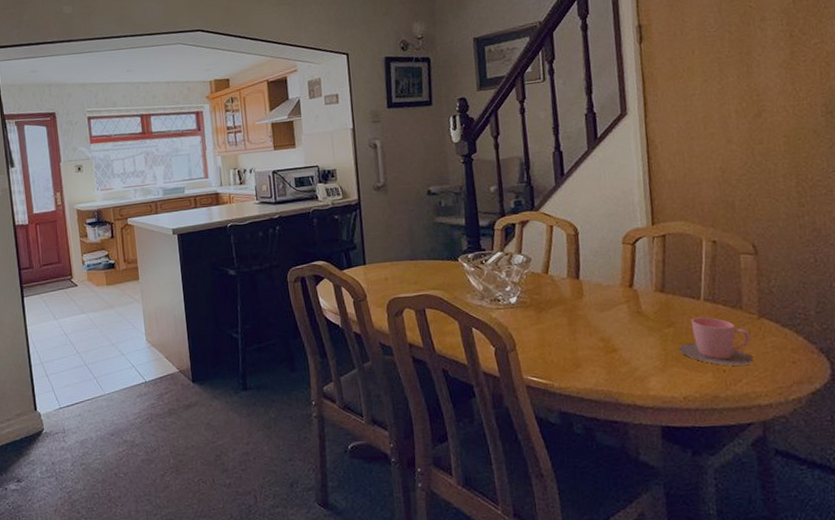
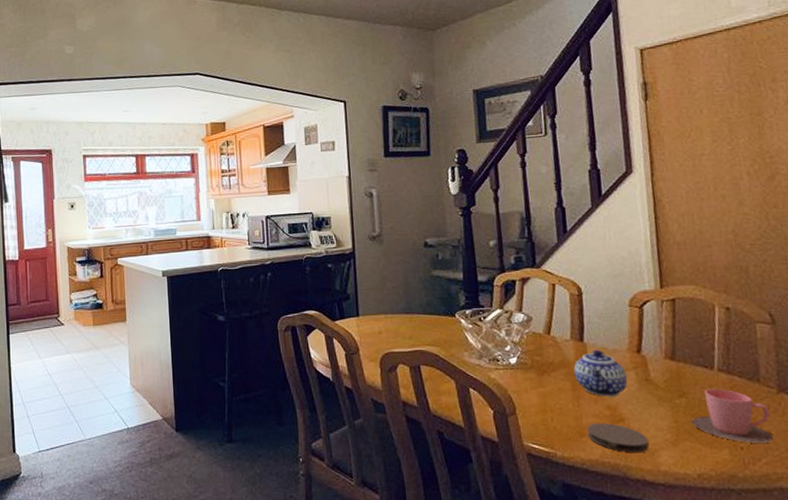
teapot: none [570,286,620,330] -> present [573,350,627,397]
coaster: none [582,354,639,381] -> present [587,423,649,453]

